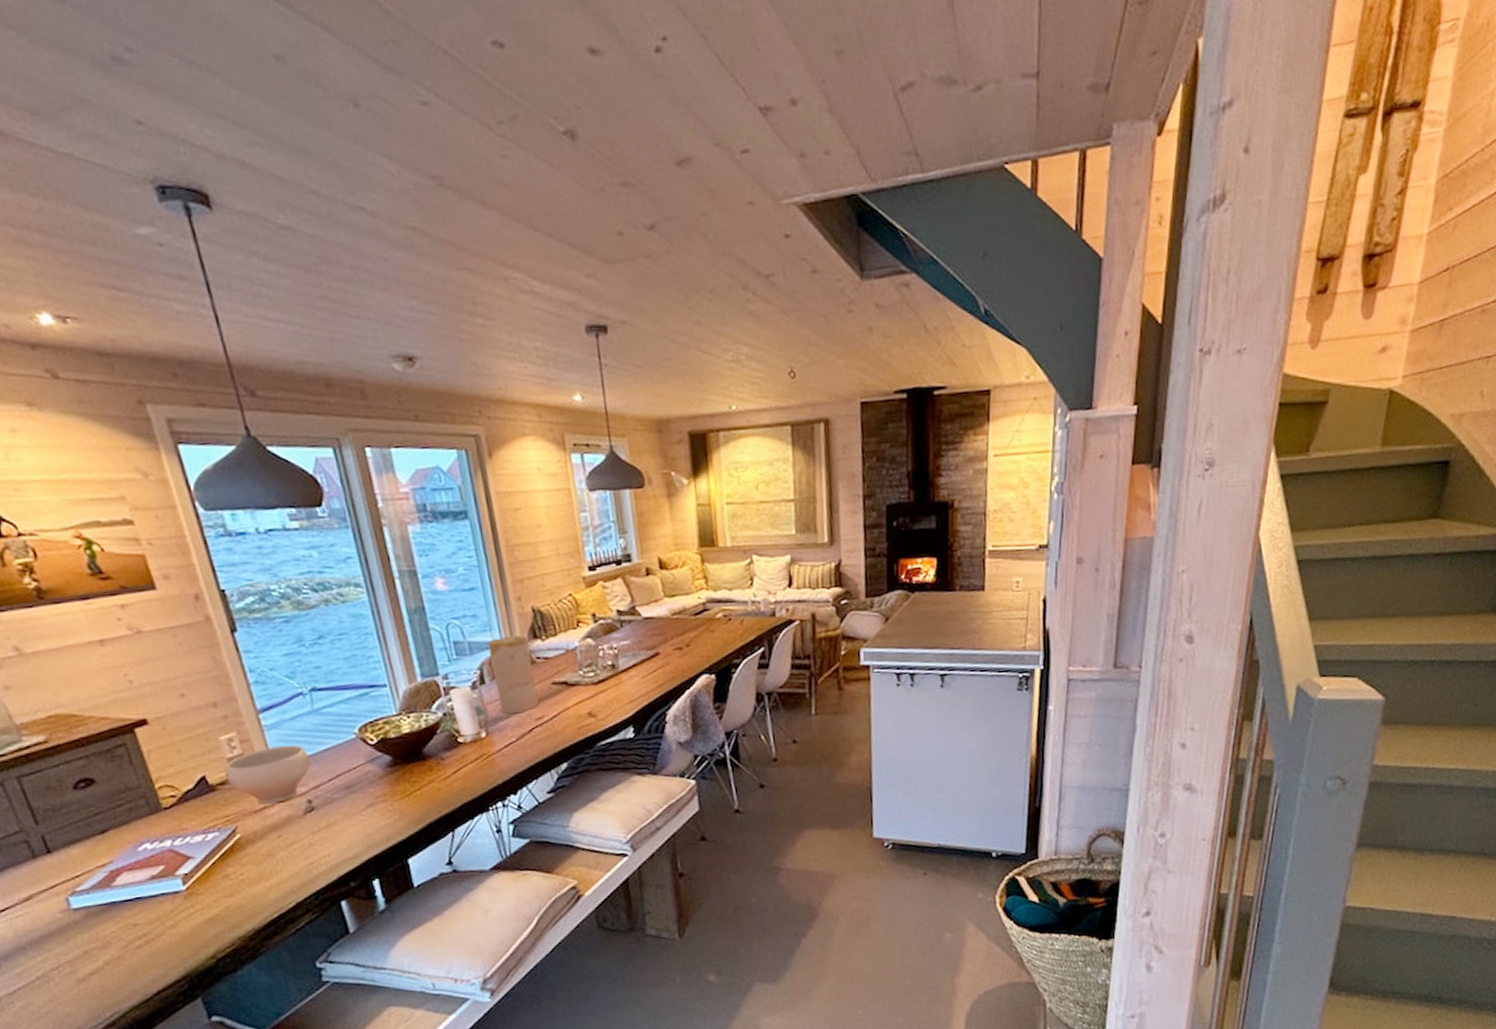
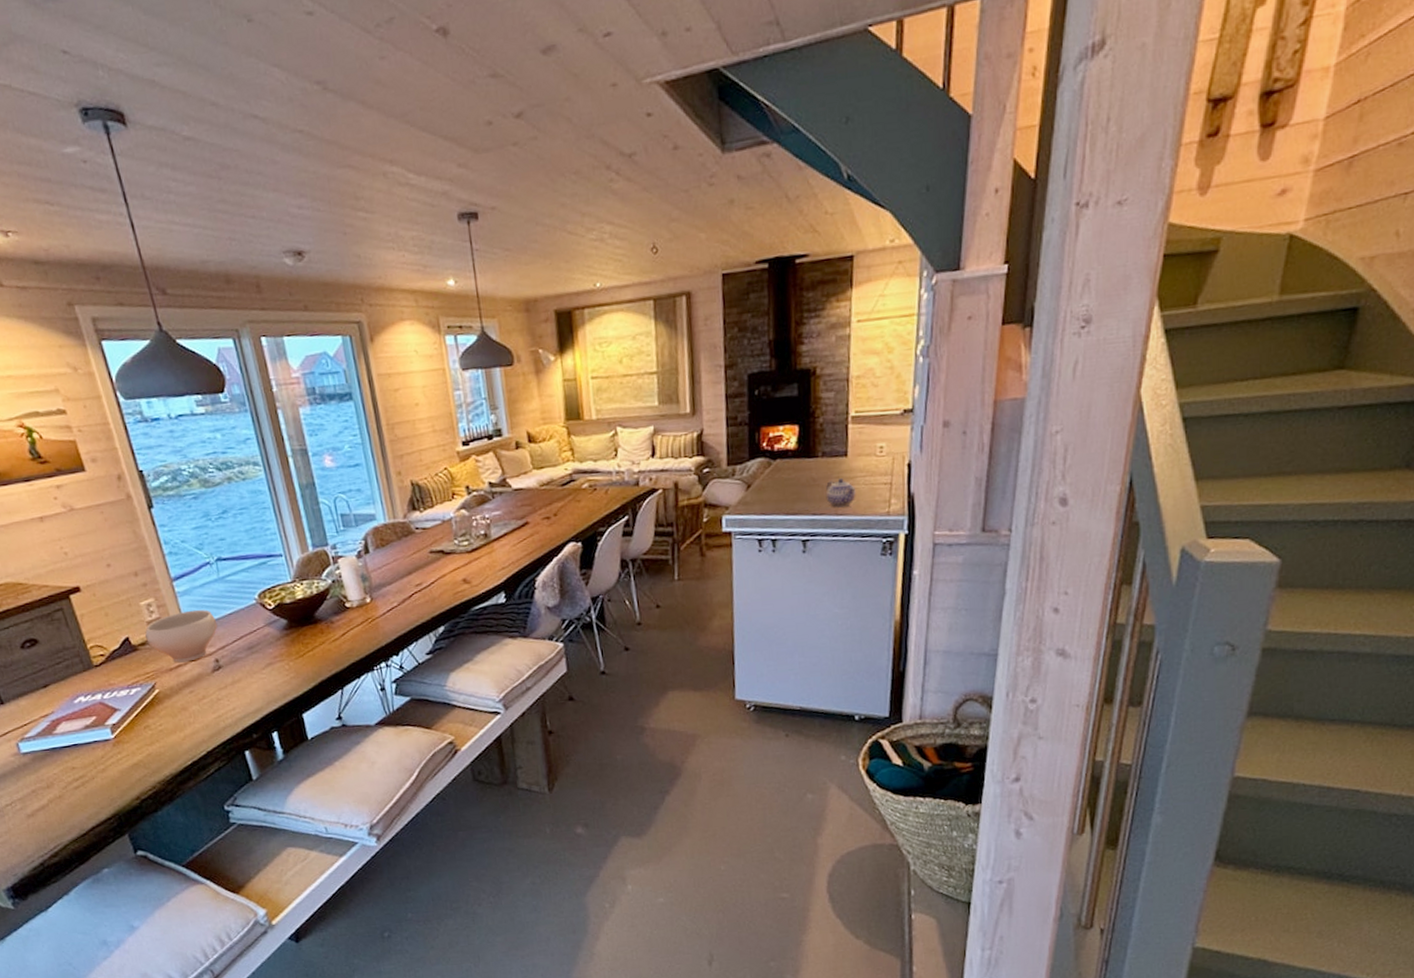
candle: present [487,635,540,714] -> none [371,507,419,581]
teapot: none [963,612,993,642] -> present [825,478,856,508]

